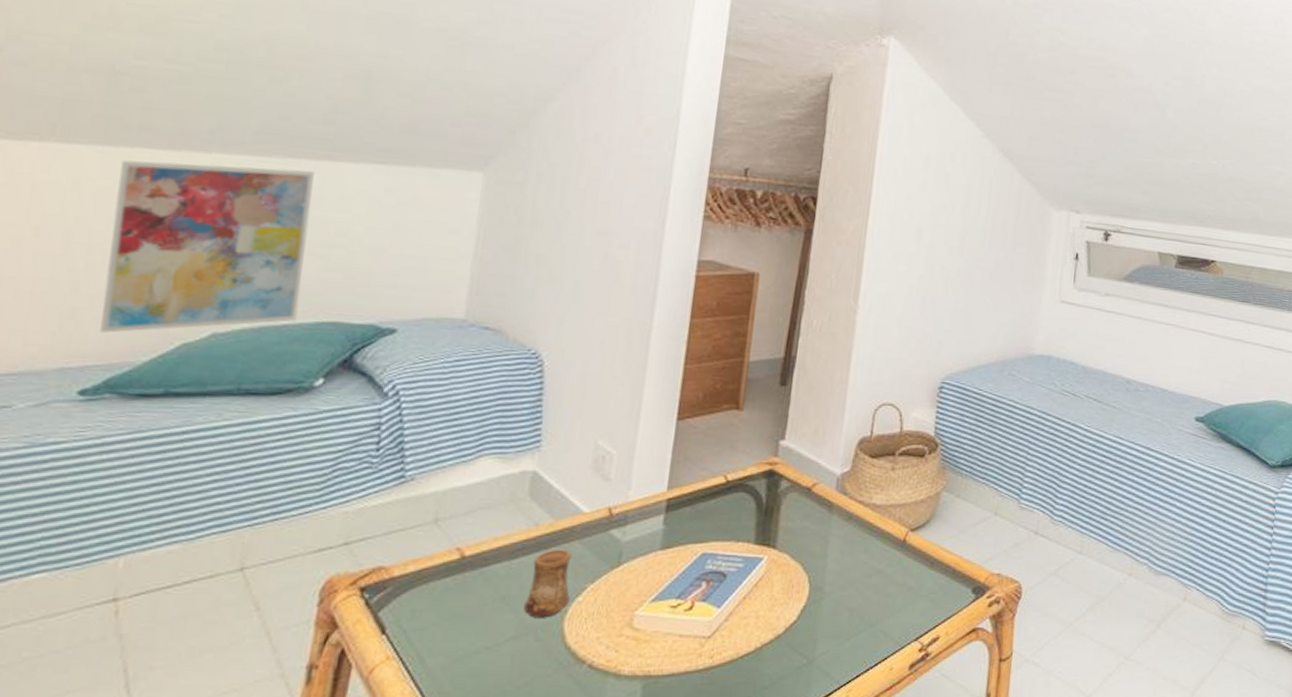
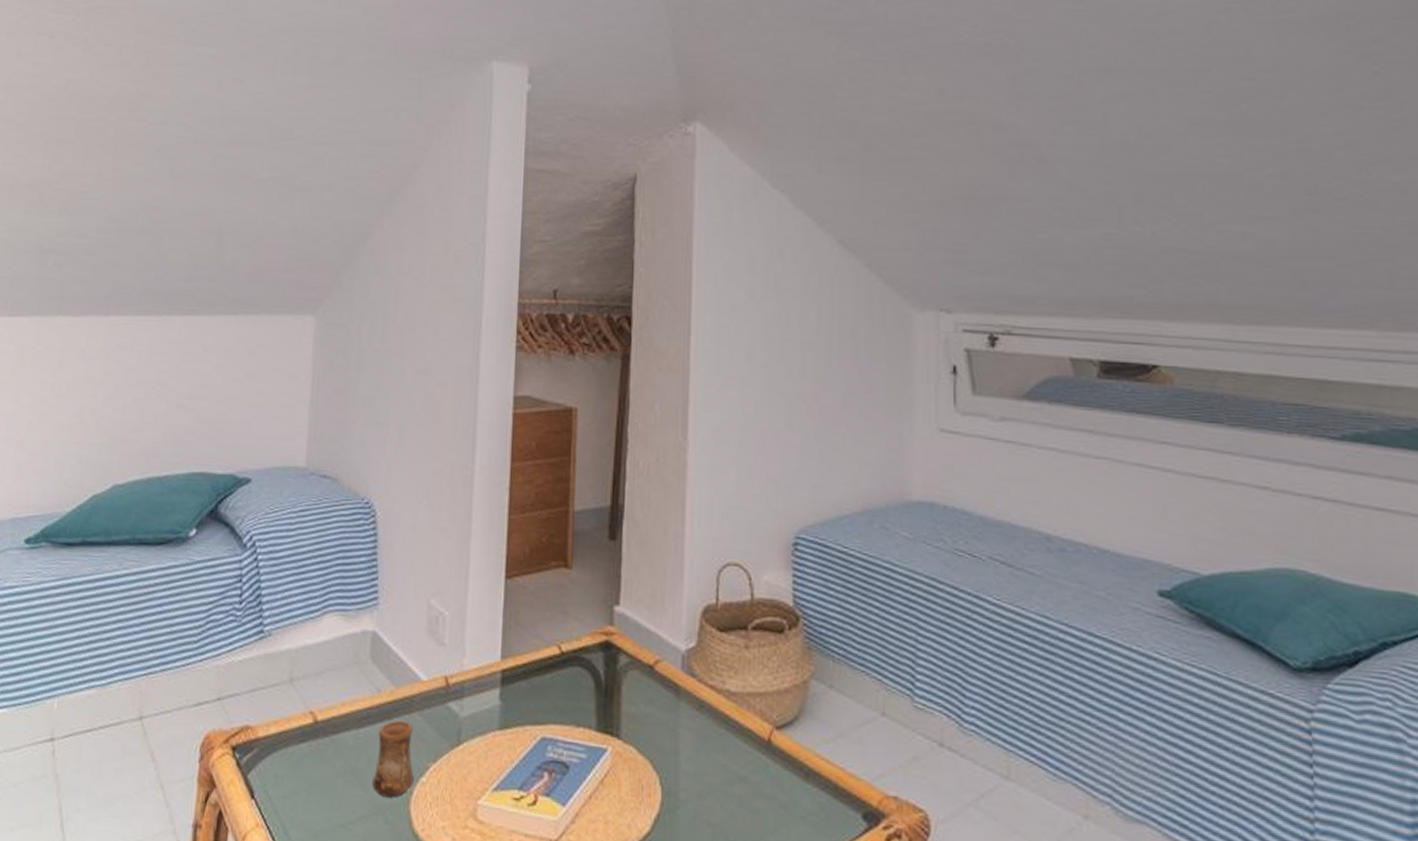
wall art: present [100,160,314,333] -> none [38,326,183,486]

